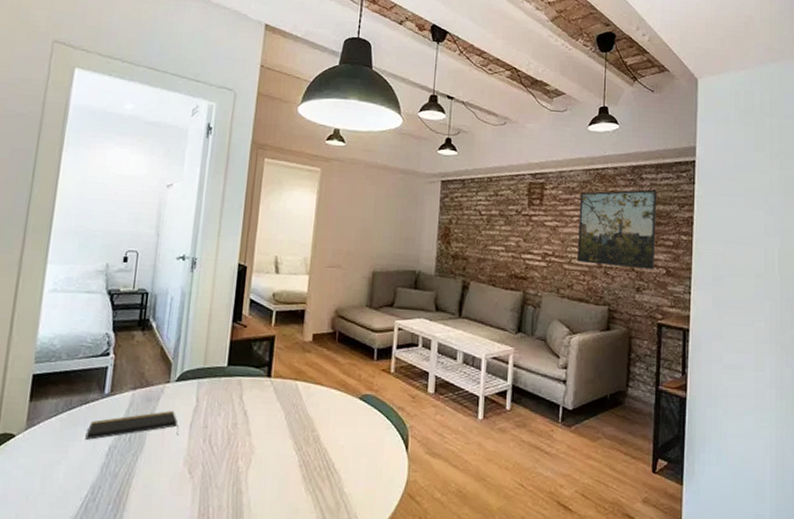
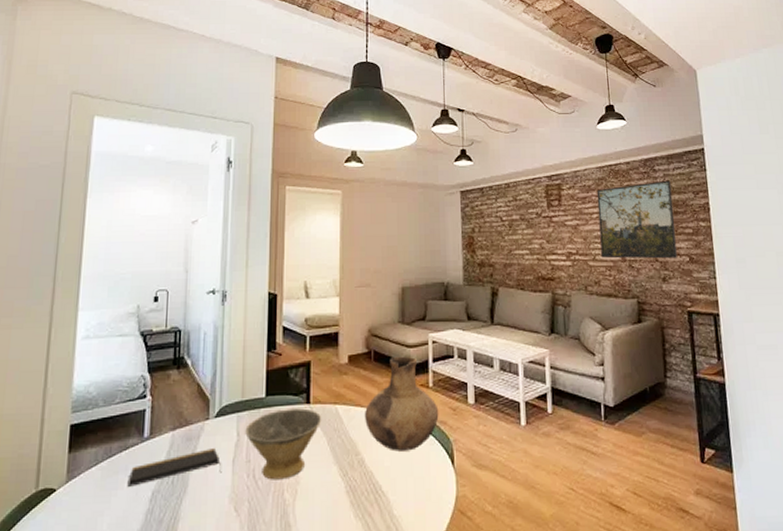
bowl: none [204,380,282,448] -> present [245,408,322,480]
vase: none [323,339,398,433] -> present [364,356,439,452]

